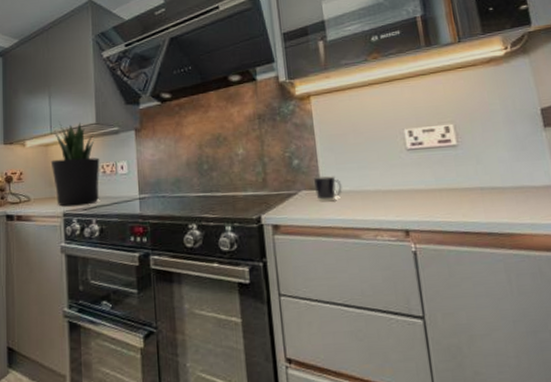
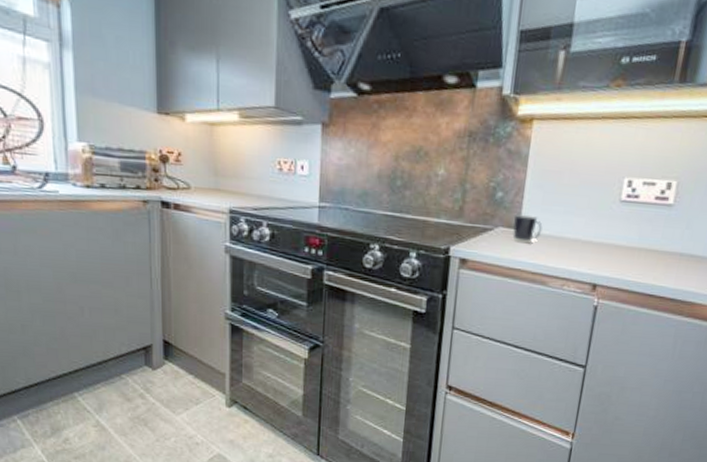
planter: present [50,121,100,207] -> none [216,96,276,204]

